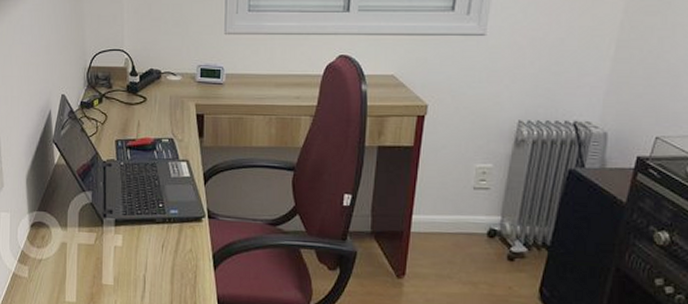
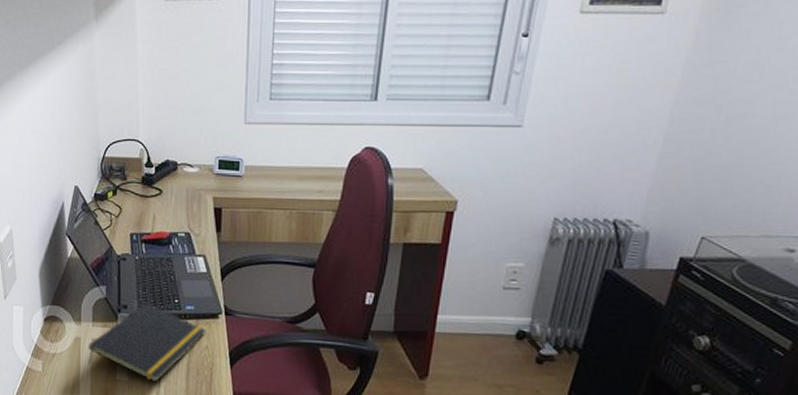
notepad: none [73,207,190,287] -> present [87,303,206,383]

